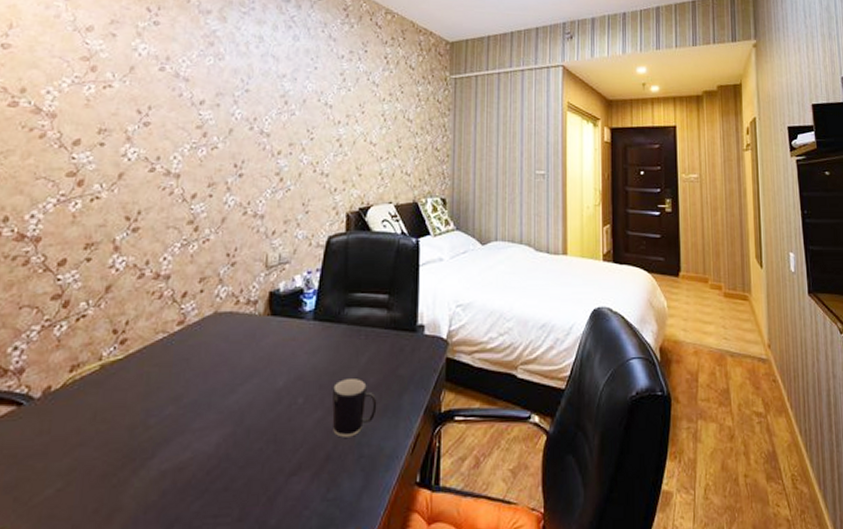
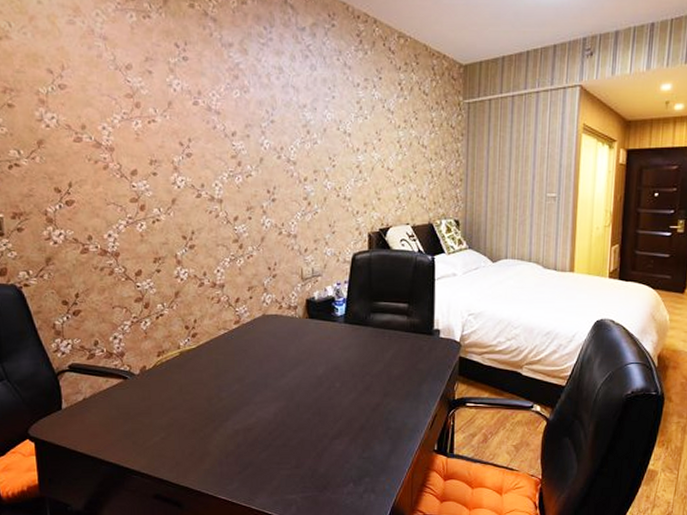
mug: present [332,377,377,438] -> none [363,369,401,414]

